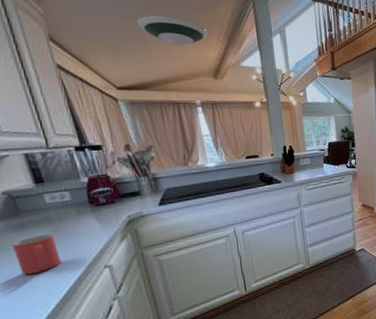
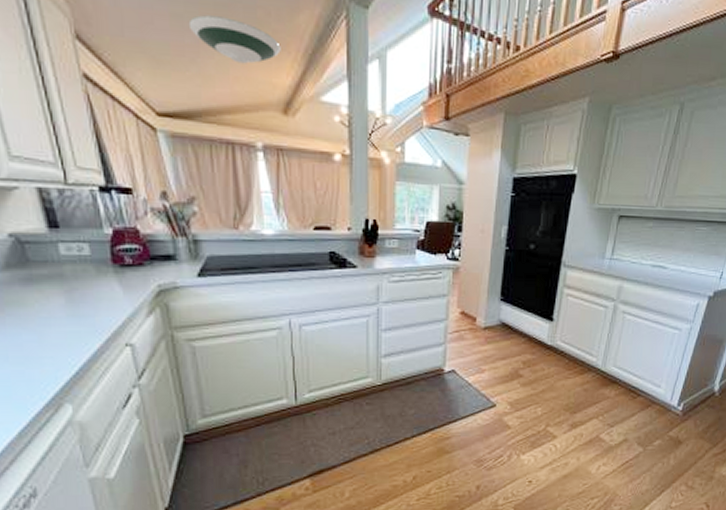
mug: present [12,233,61,275] -> none [17,293,74,341]

